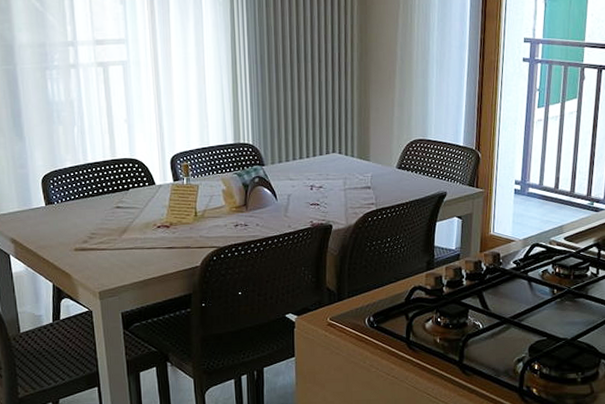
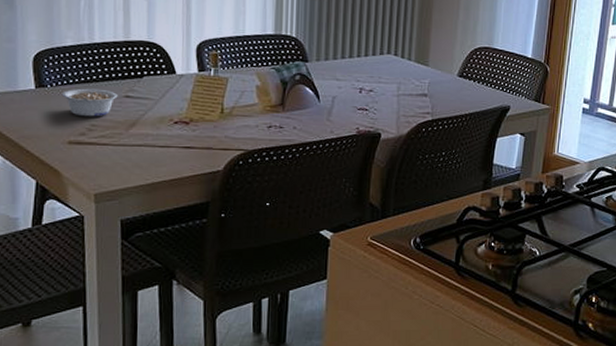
legume: none [67,202,110,227] -> present [62,88,118,117]

